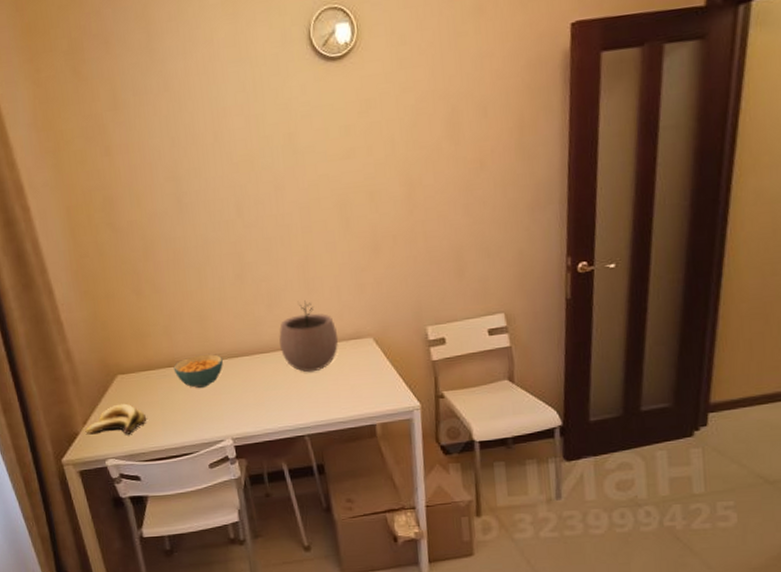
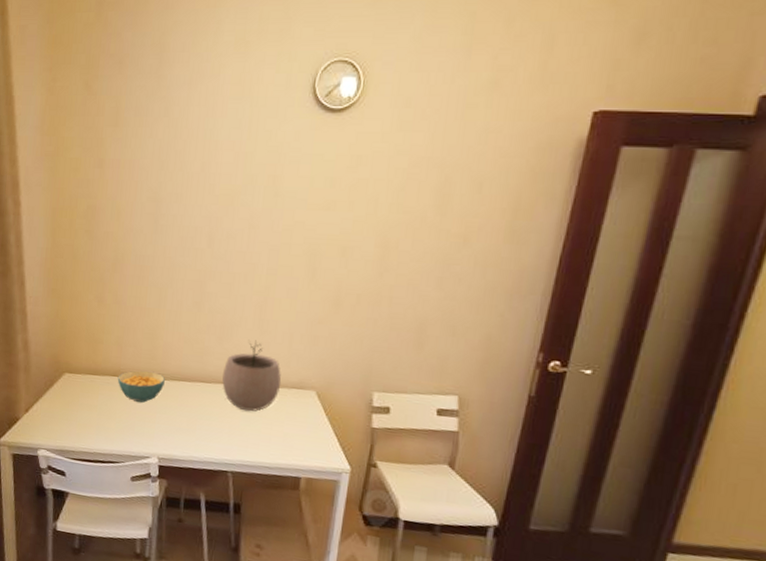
banana: present [85,403,146,435] -> none [26,400,83,431]

